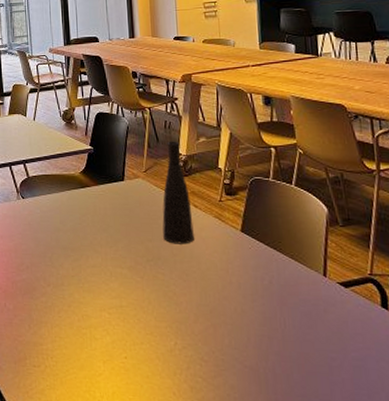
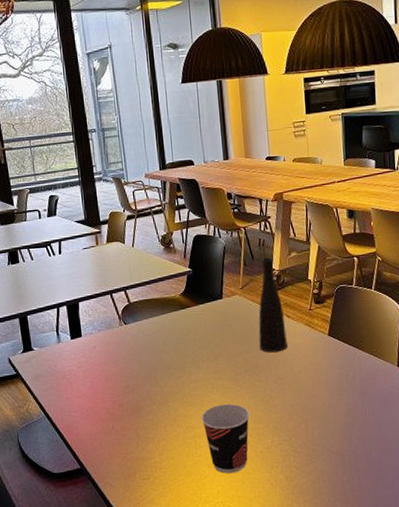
cup: none [97,294,151,374] -> present [201,403,250,473]

